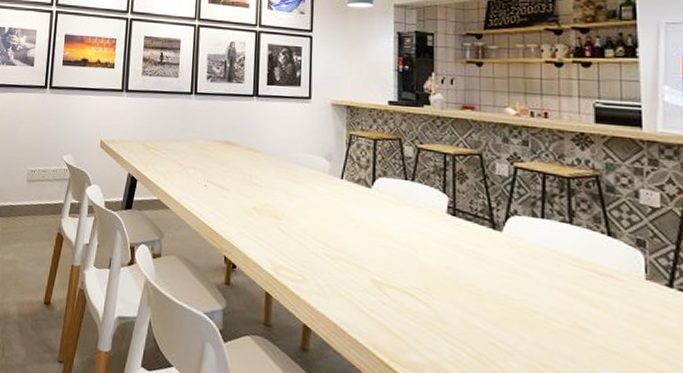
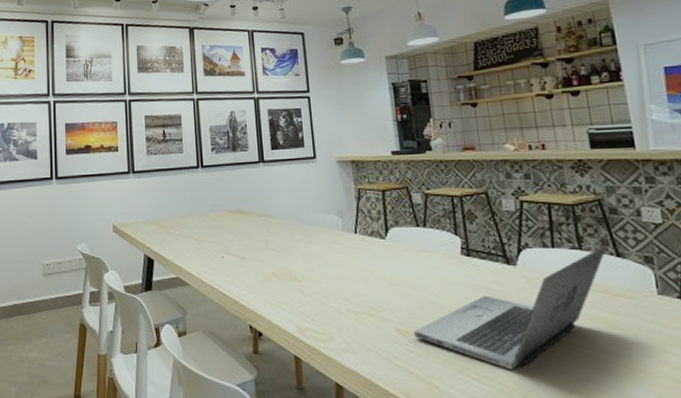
laptop: none [389,222,599,336] -> present [414,245,608,370]

